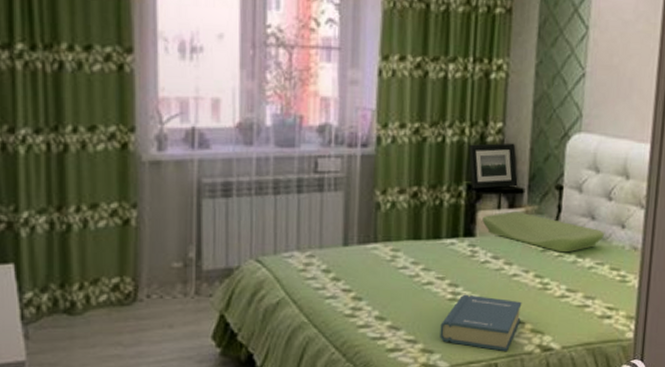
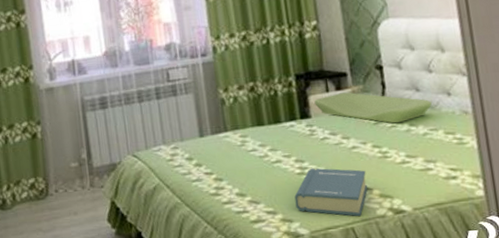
picture frame: present [468,143,518,189] -> none [290,36,340,78]

